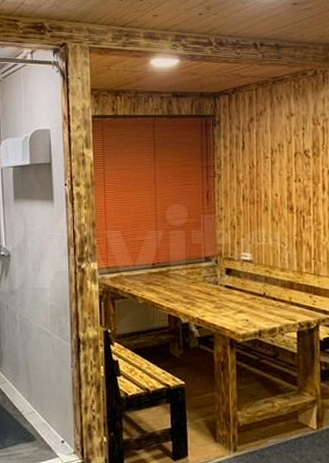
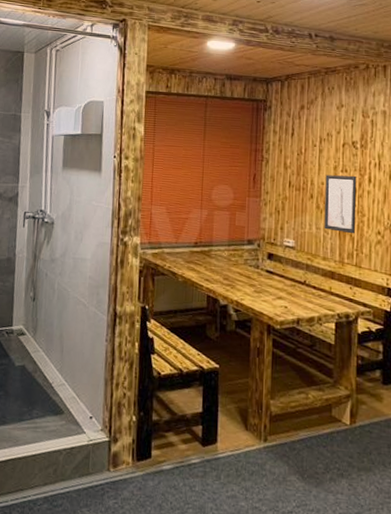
wall art: none [279,186,313,243] -> present [324,175,357,234]

